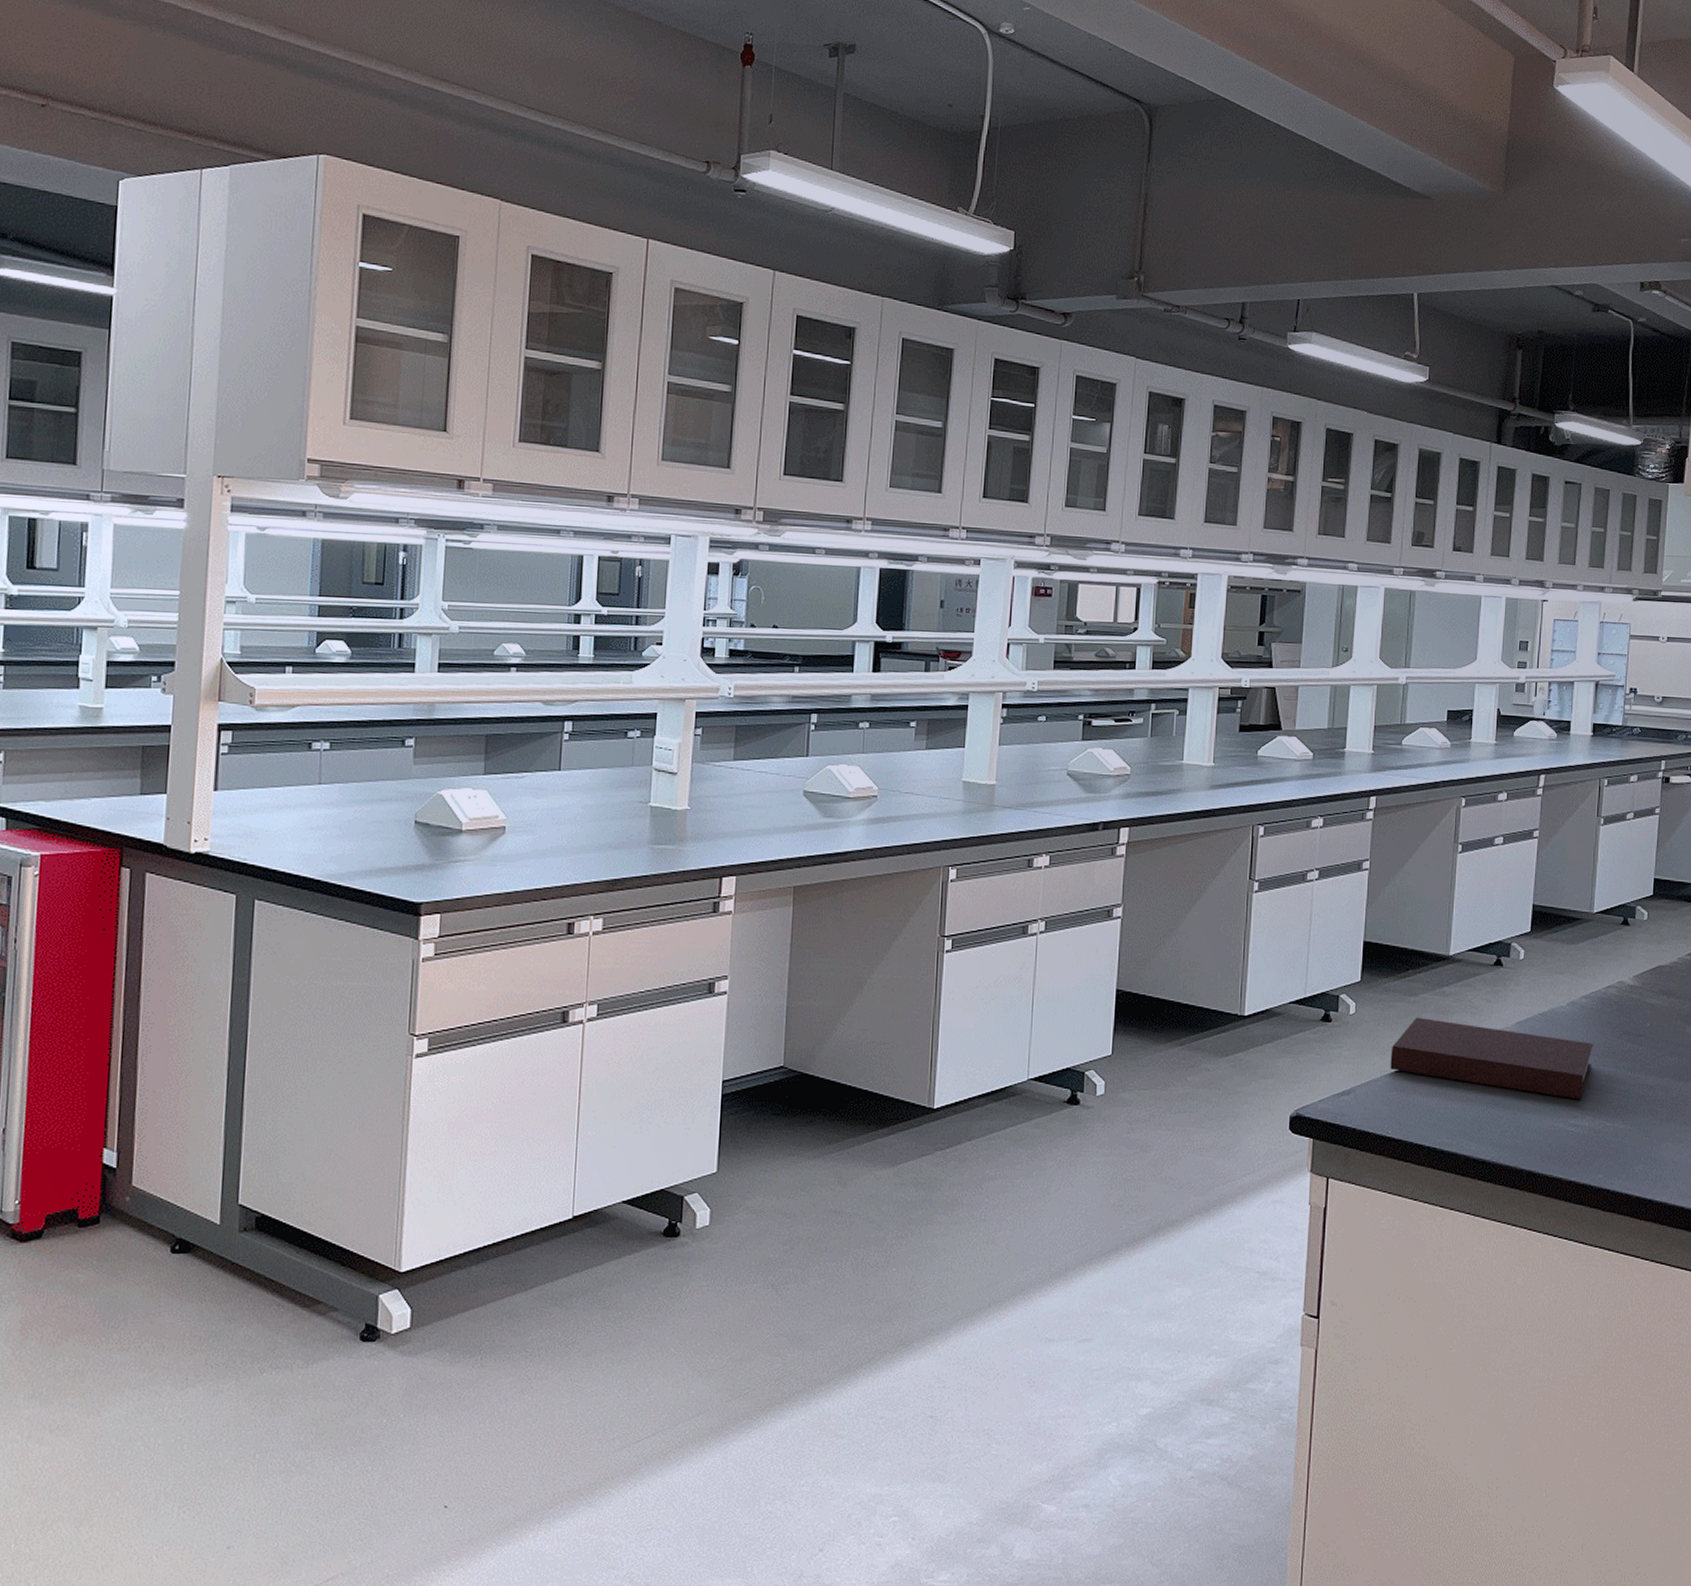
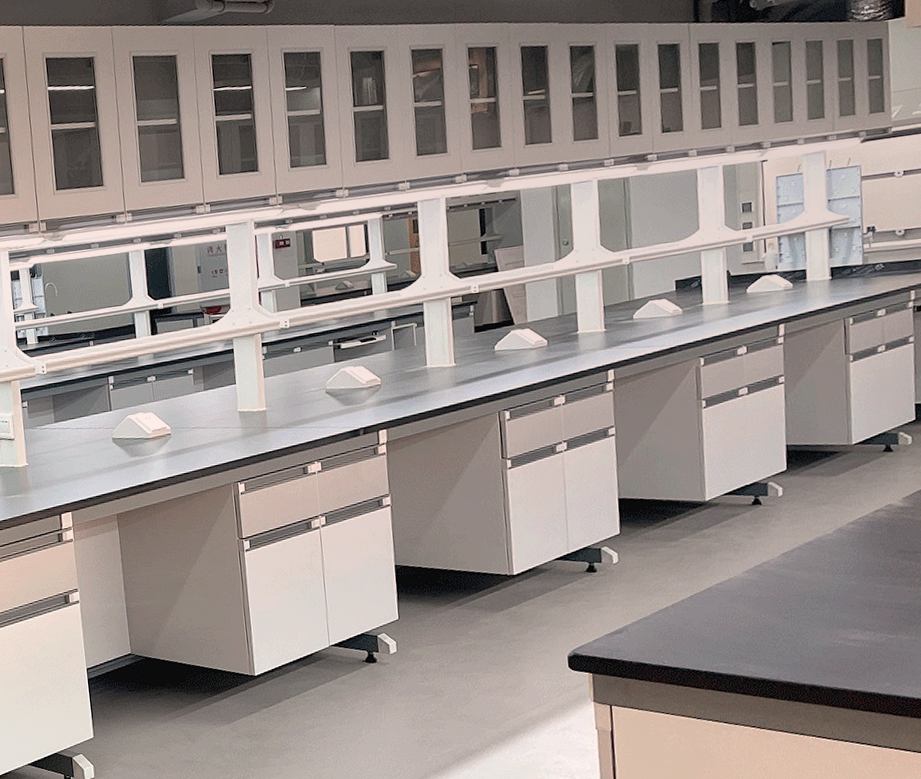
notebook: present [1390,1017,1593,1100] -> none [657,559,867,617]

